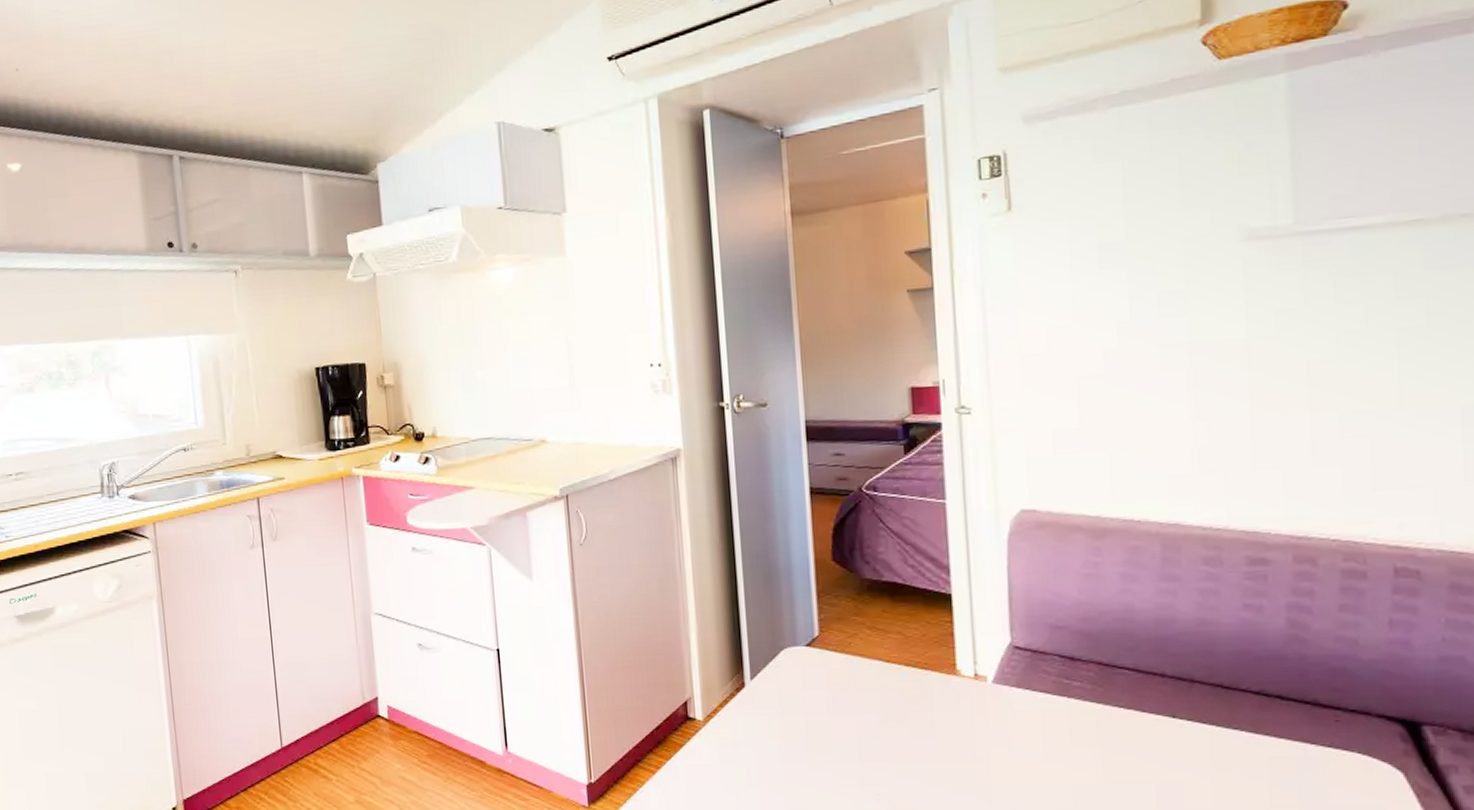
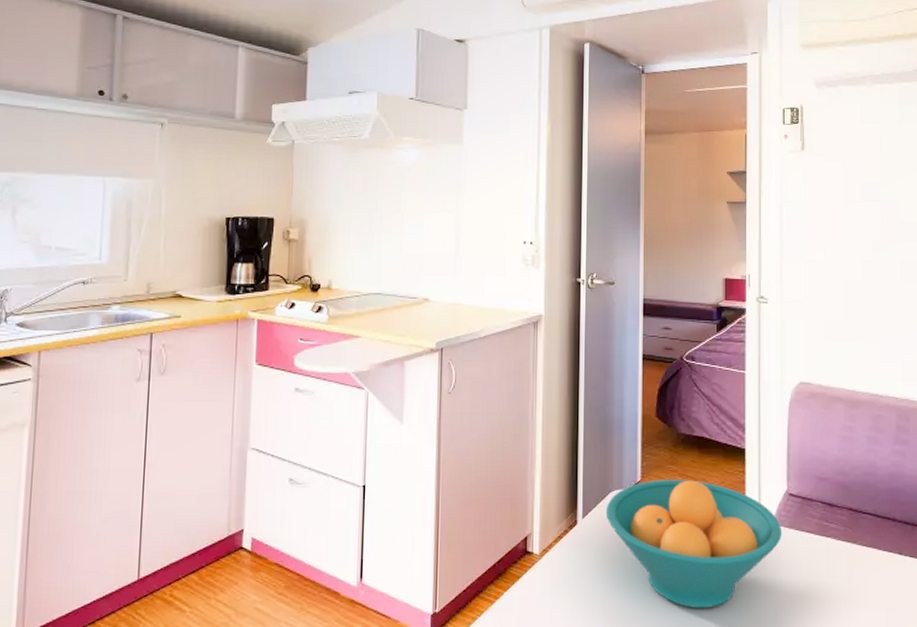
fruit bowl: none [778,632,1008,781] -> present [605,479,783,609]

